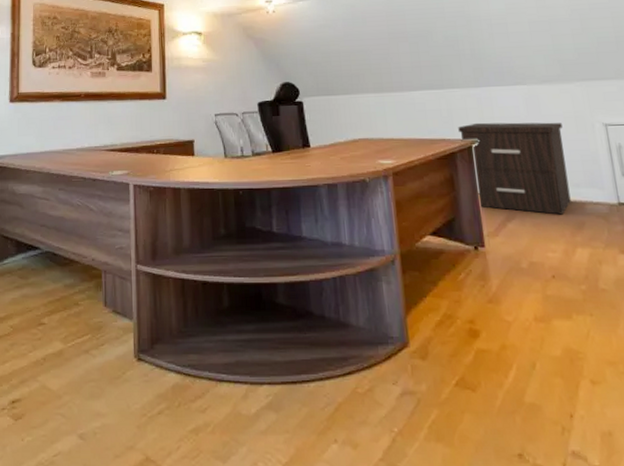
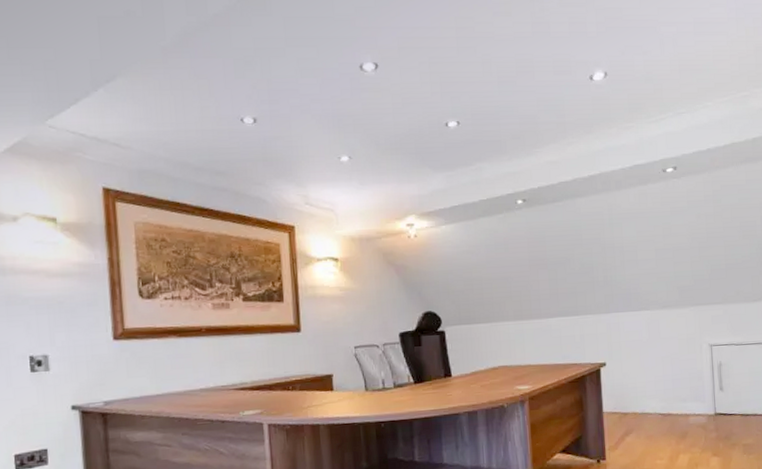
nightstand: present [458,122,571,215] -> none [589,344,678,427]

